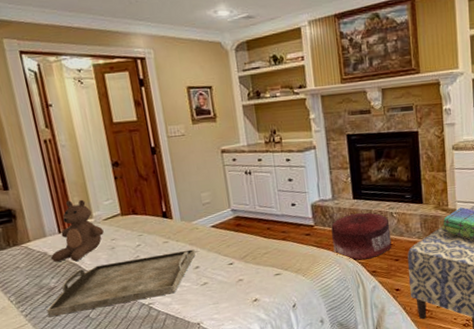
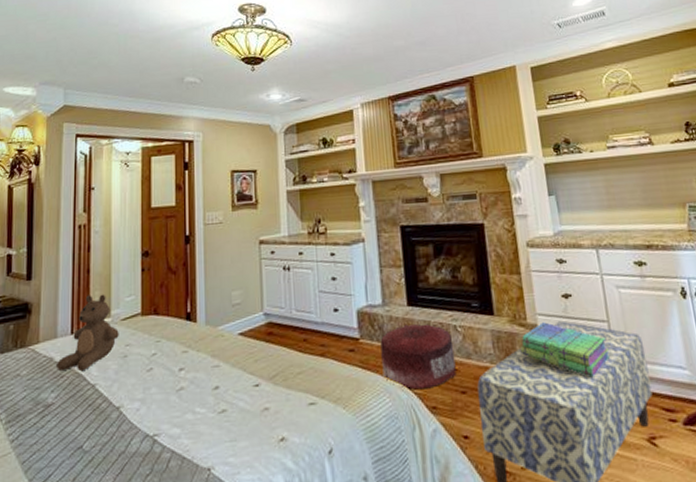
serving tray: present [46,249,196,317] -> none [36,363,217,446]

